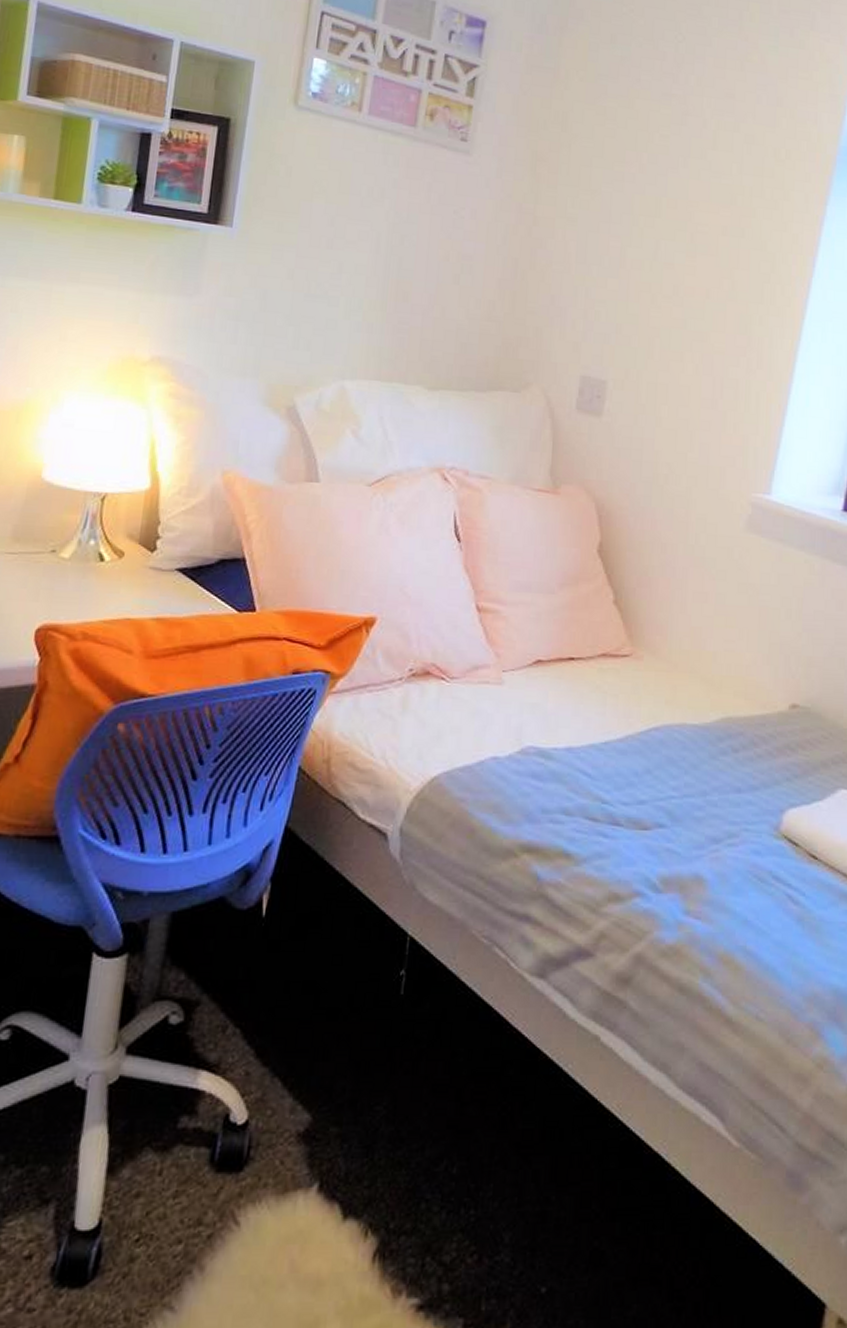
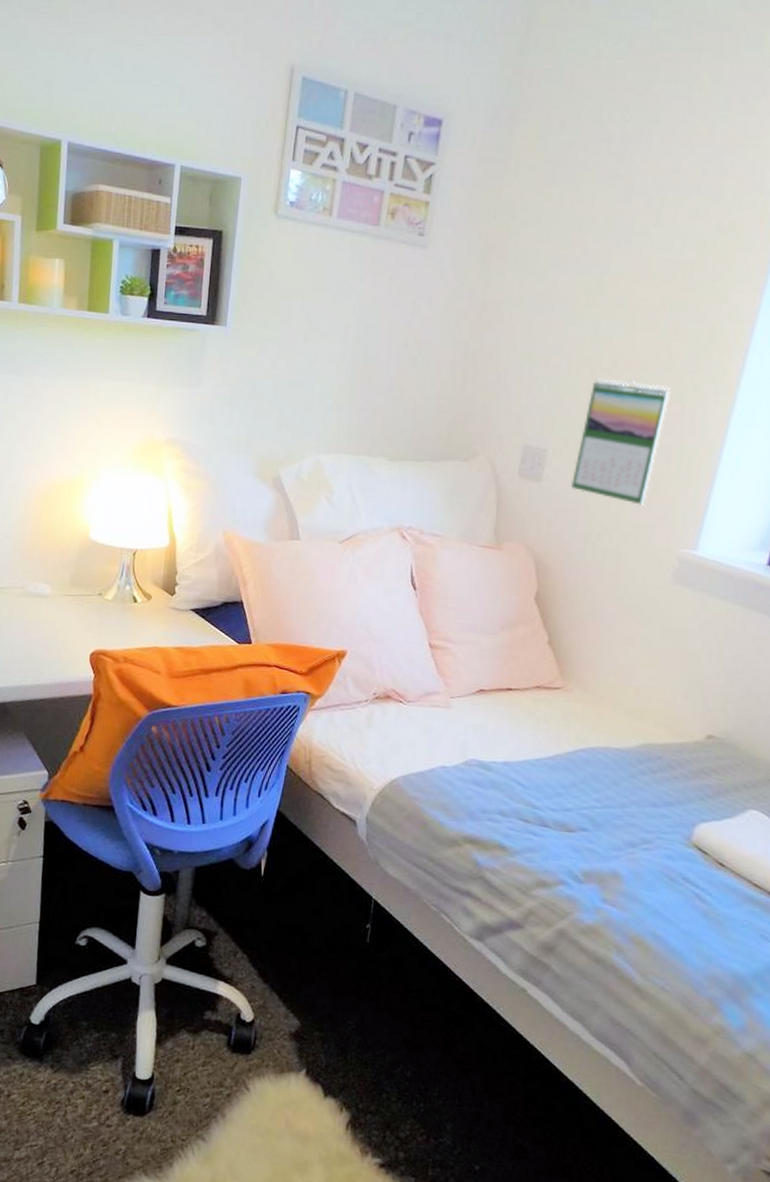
calendar: none [635,305,736,445] -> present [571,378,671,505]

